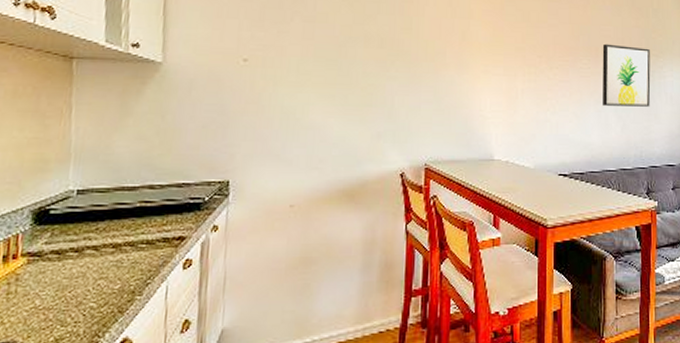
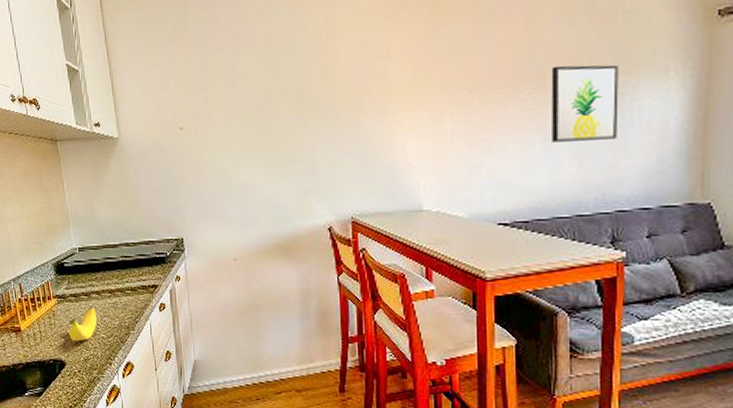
banana: none [36,267,88,316] -> present [68,307,97,342]

